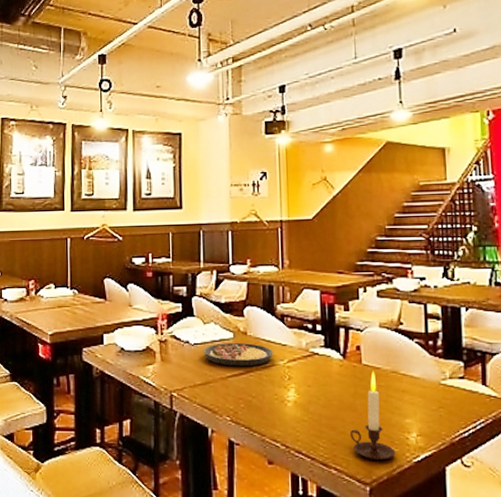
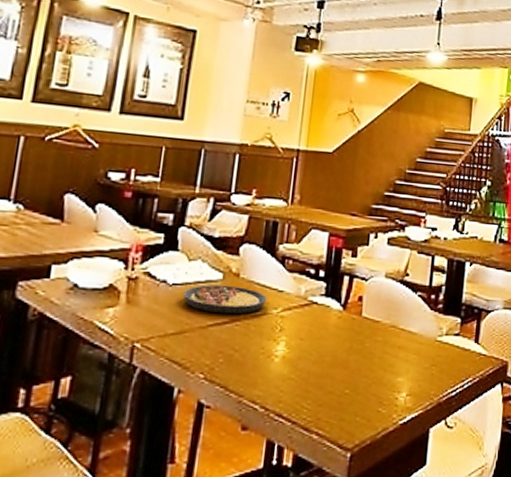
candle: present [350,371,396,461] -> none [338,324,383,423]

